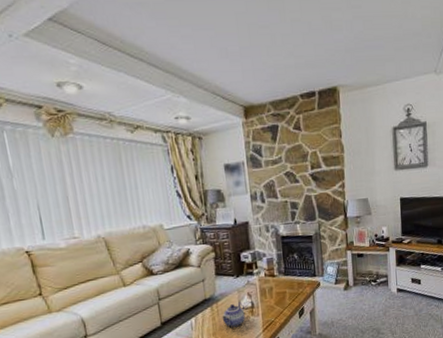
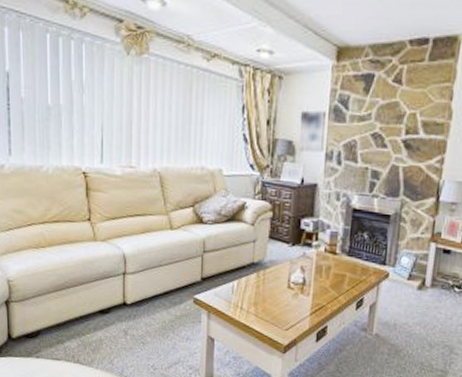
teapot: present [222,302,246,328] -> none [267,275,294,303]

